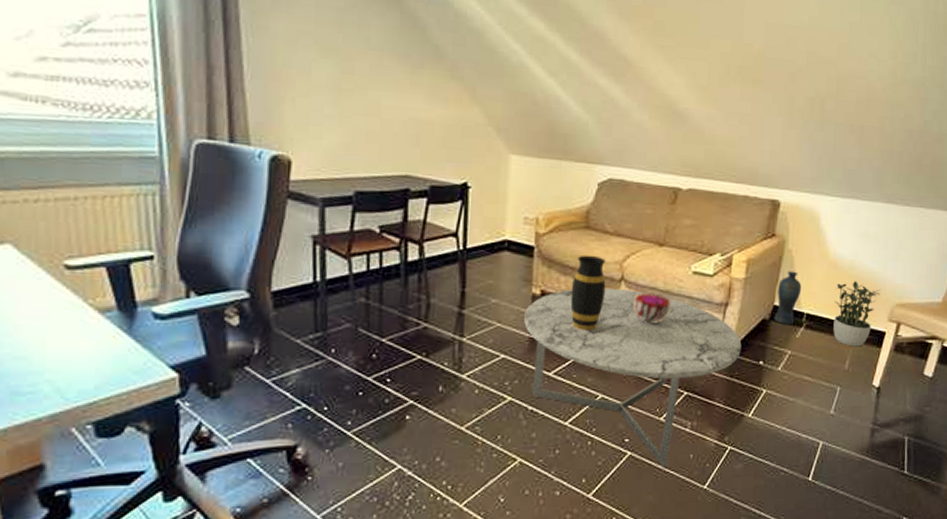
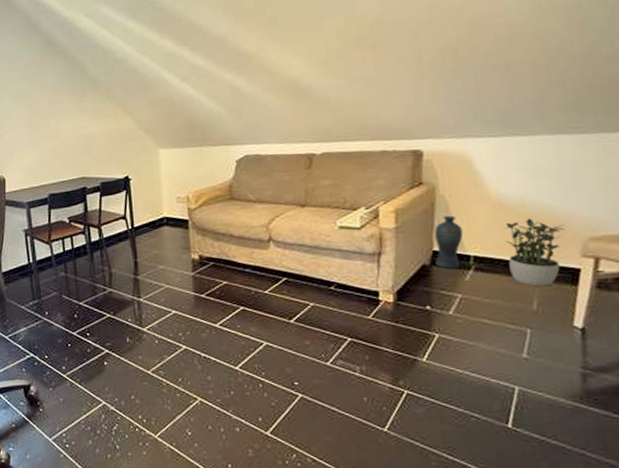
coffee table: present [524,288,742,467] -> none [187,248,404,409]
vase: present [570,255,606,331] -> none [224,221,257,287]
decorative bowl: present [633,293,671,323] -> none [284,250,322,276]

